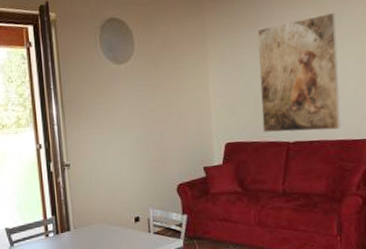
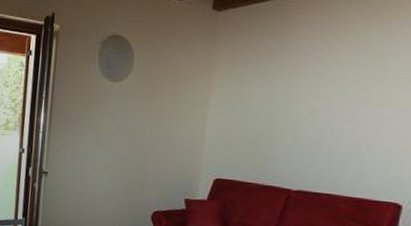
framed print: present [257,12,341,133] -> none [261,52,381,185]

